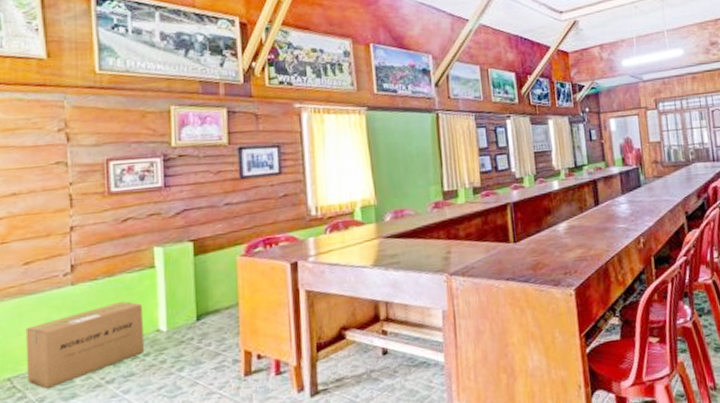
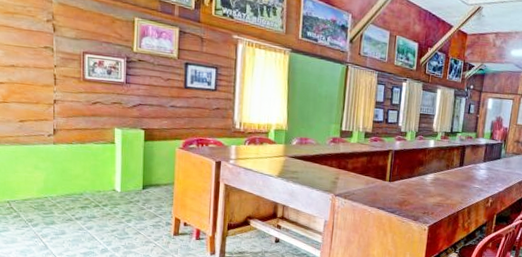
box: present [25,301,145,389] -> none [20,163,104,214]

